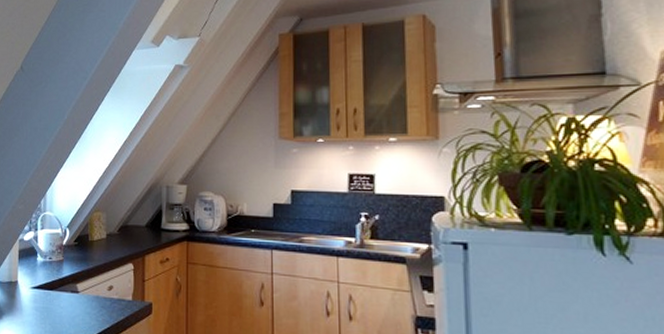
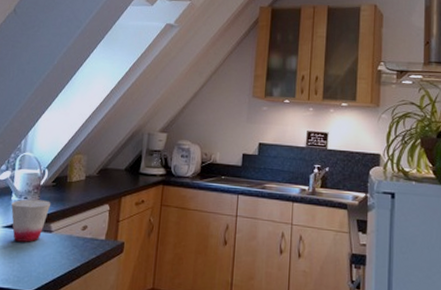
cup: none [38,259,76,303] -> present [11,199,52,242]

